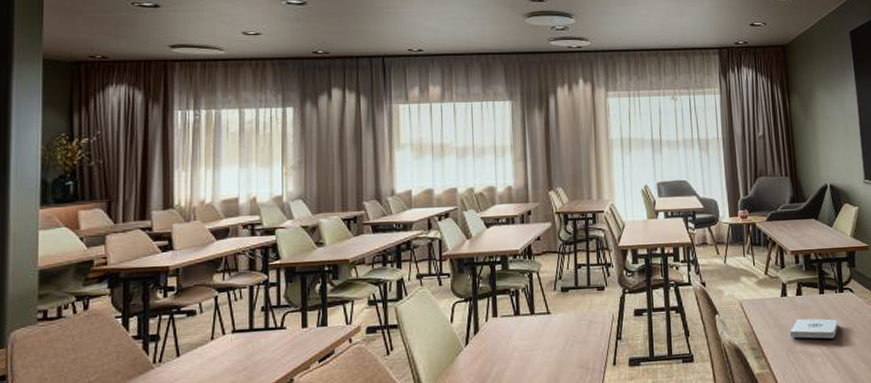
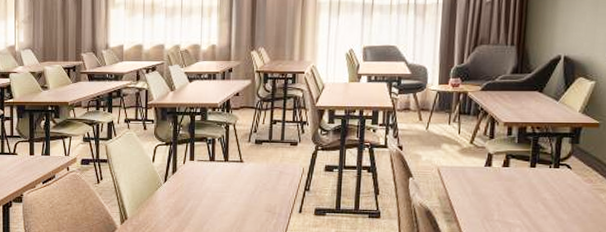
notepad: present [790,318,838,339] -> none [489,189,547,212]

